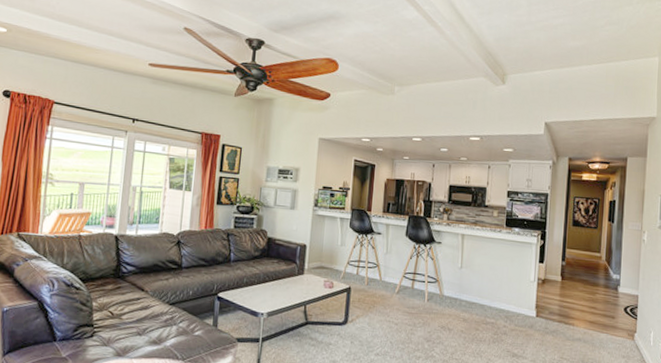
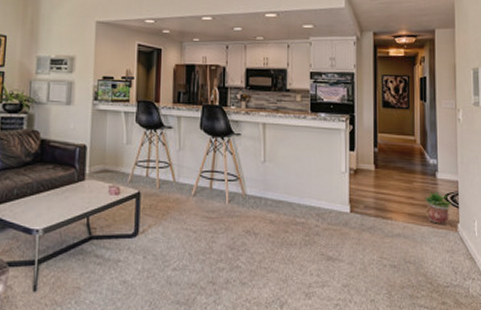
potted plant: none [605,303,631,333] -> present [425,191,453,224]

